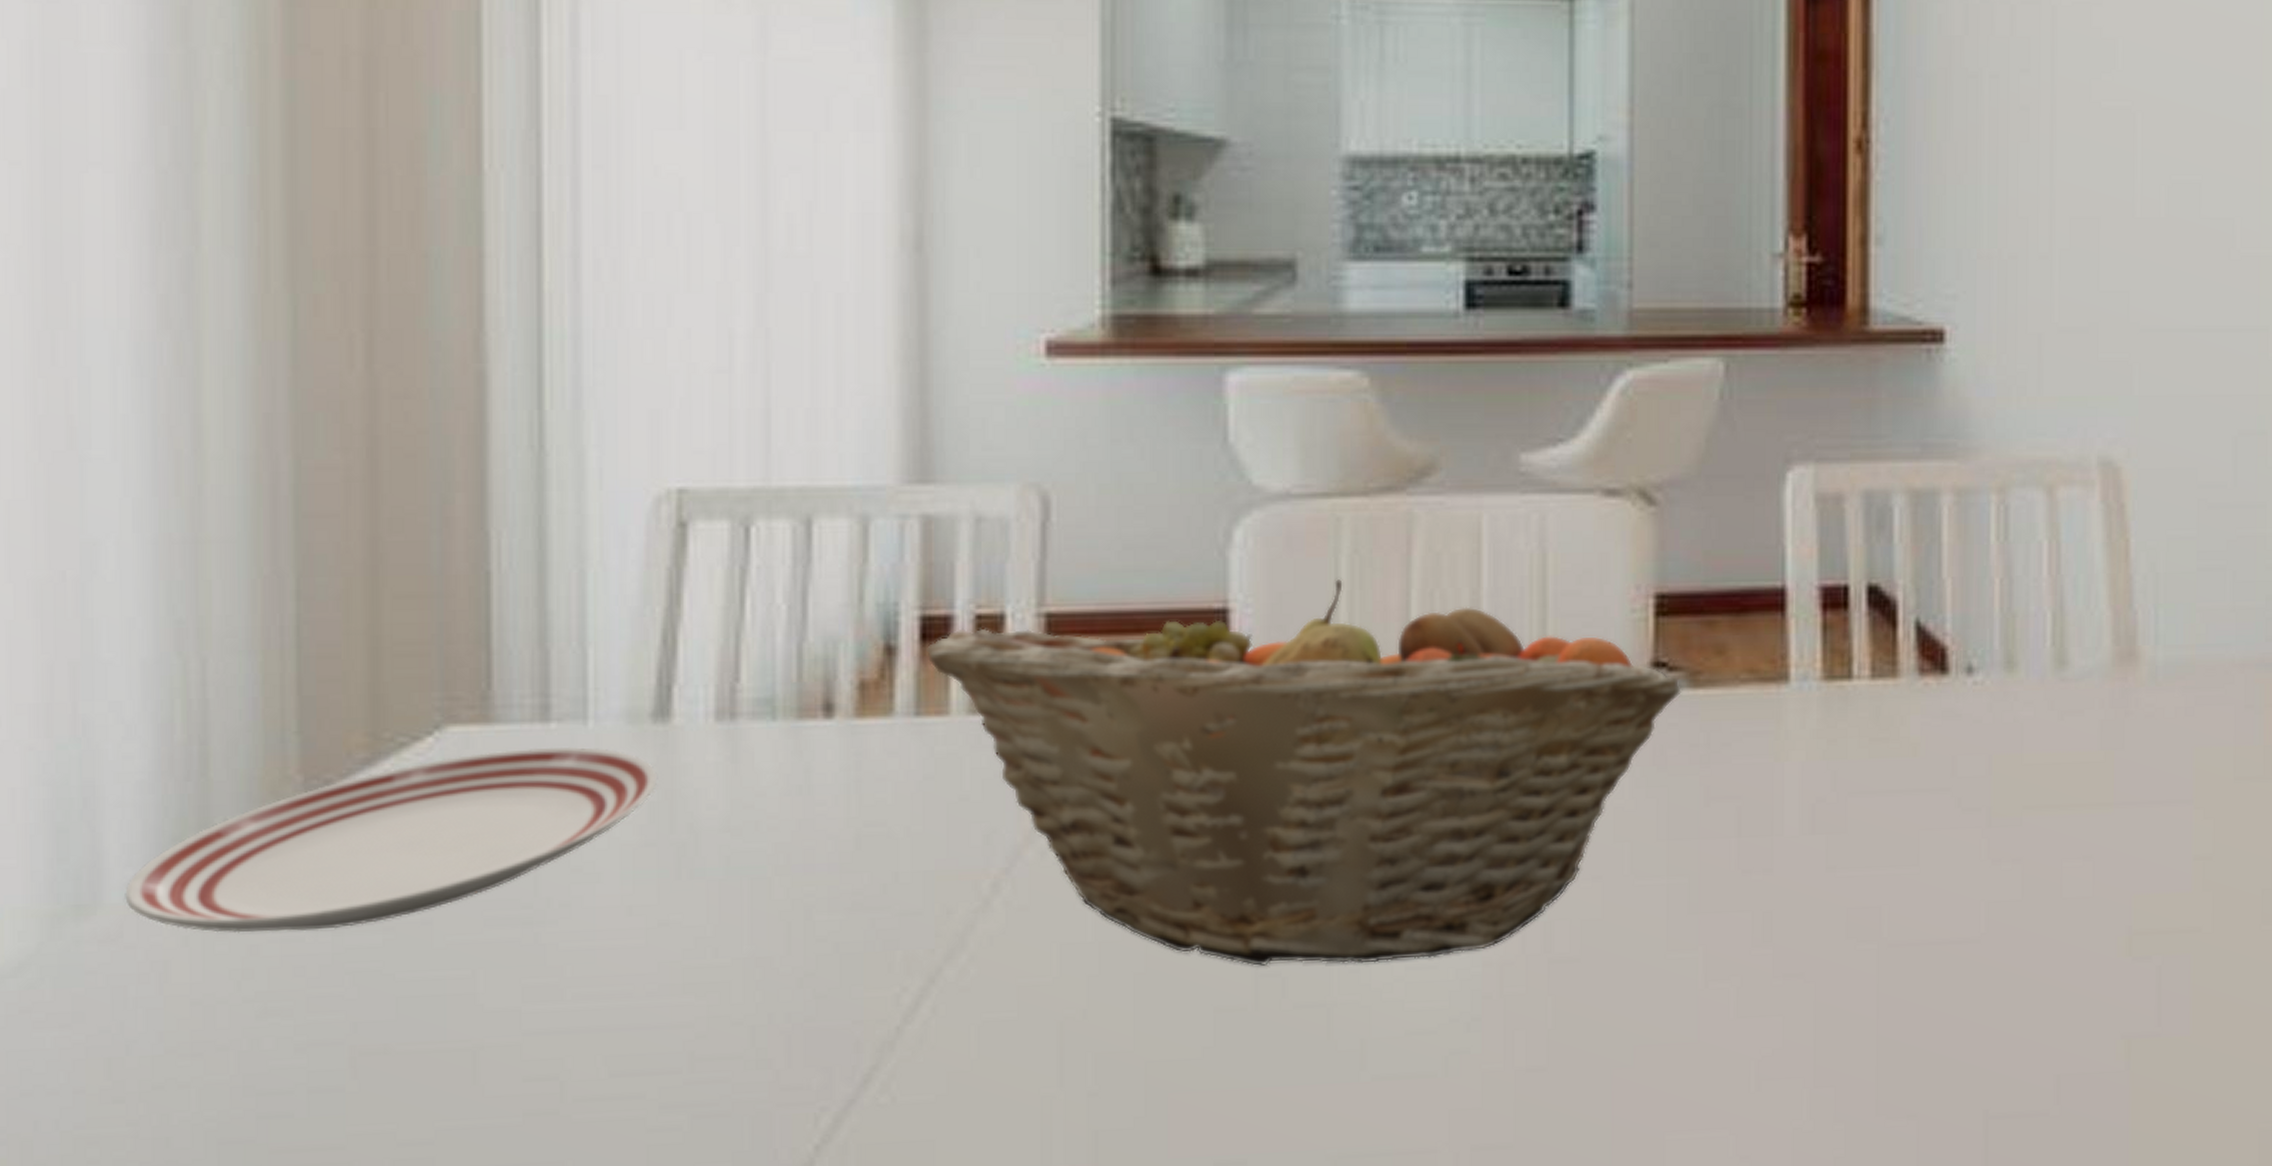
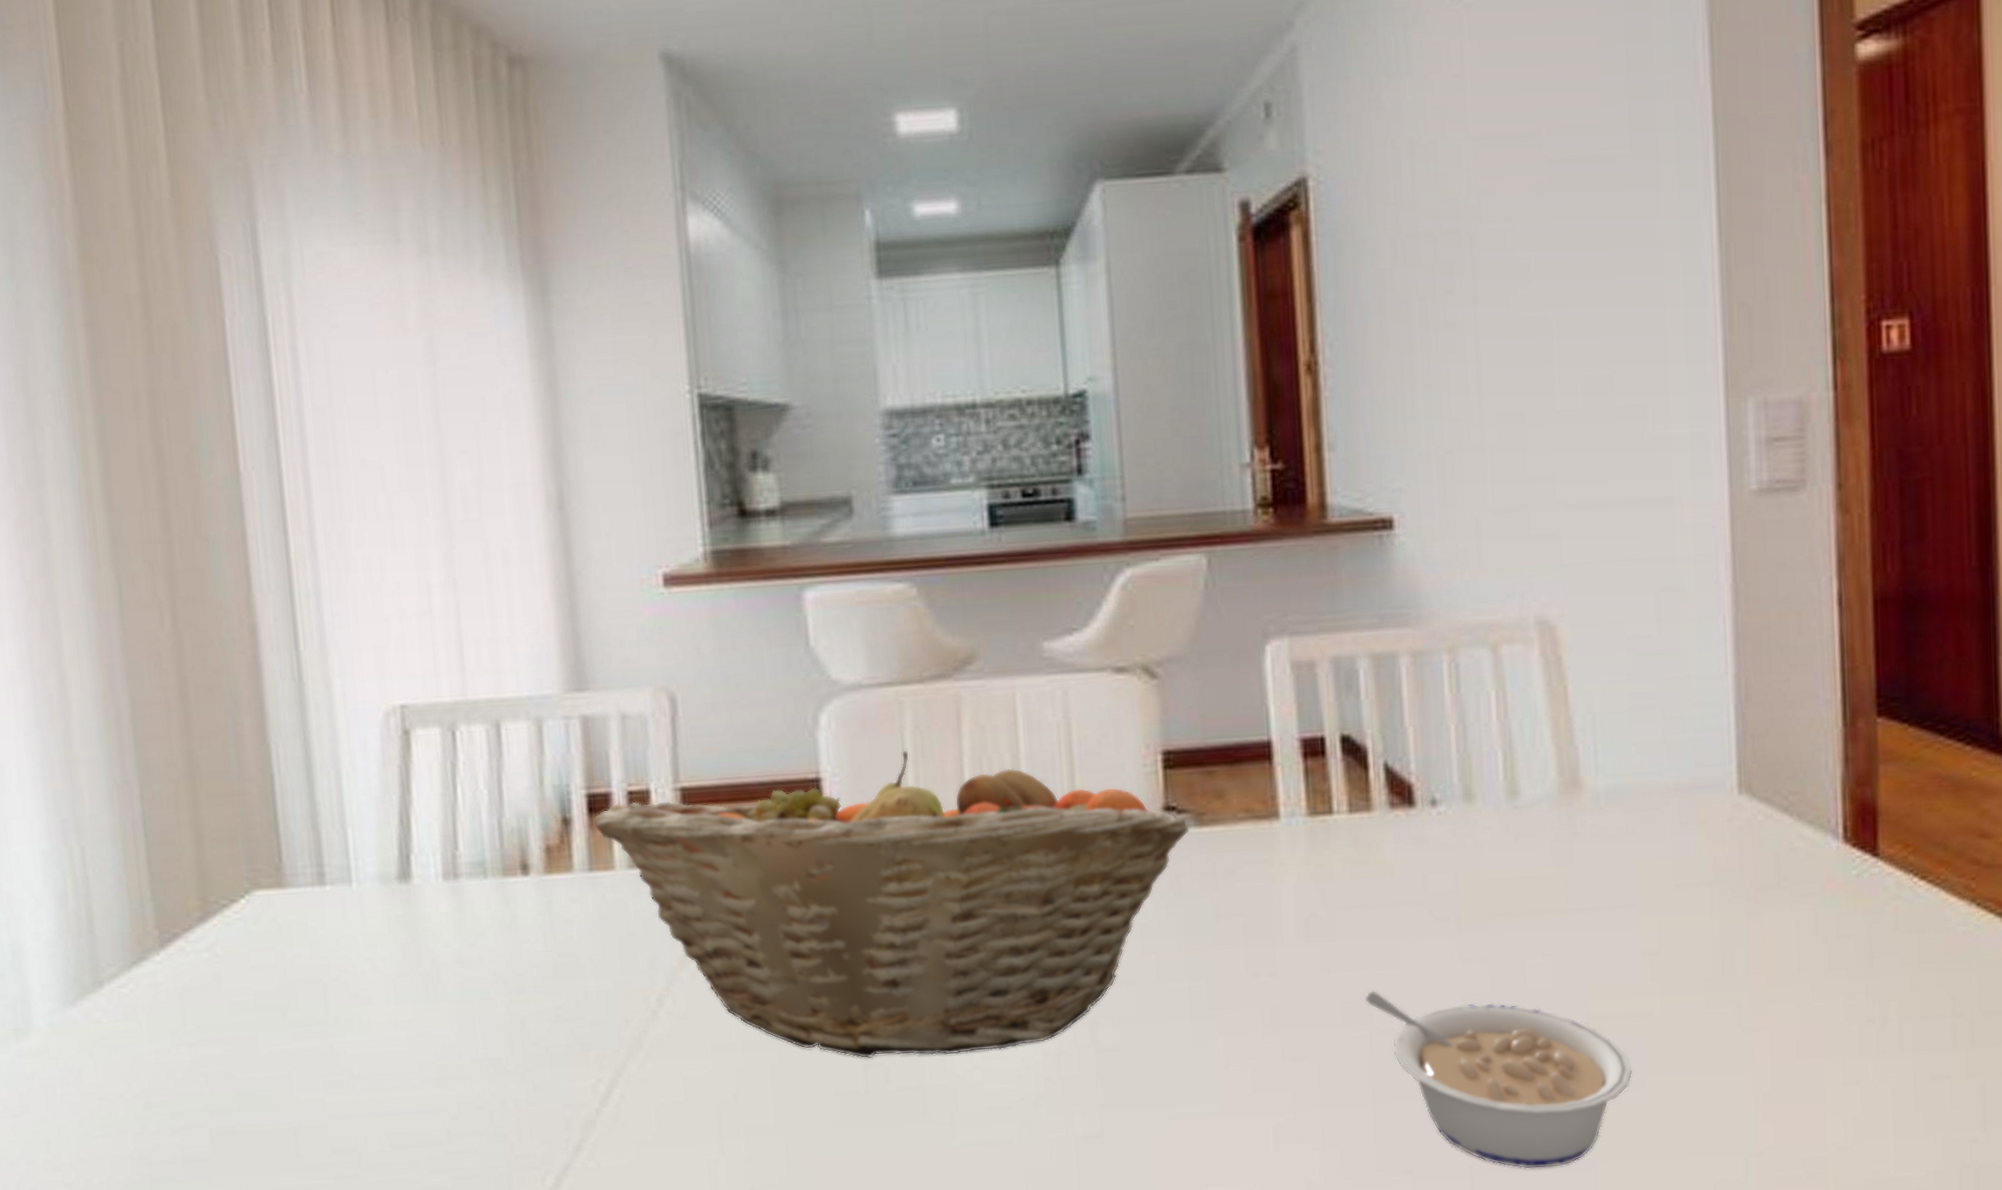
dinner plate: present [125,746,658,933] -> none [46,903,406,1047]
legume: none [1875,895,2176,1114] -> present [1365,991,1633,1169]

